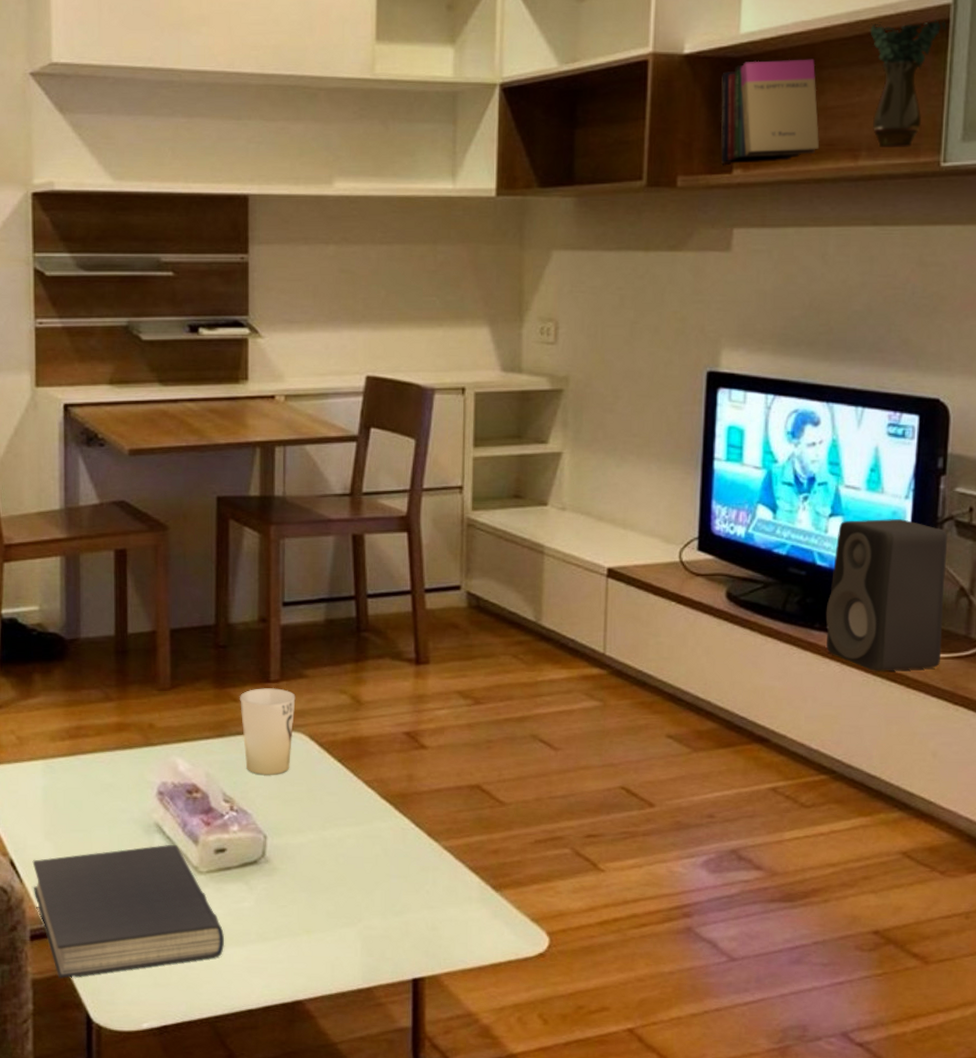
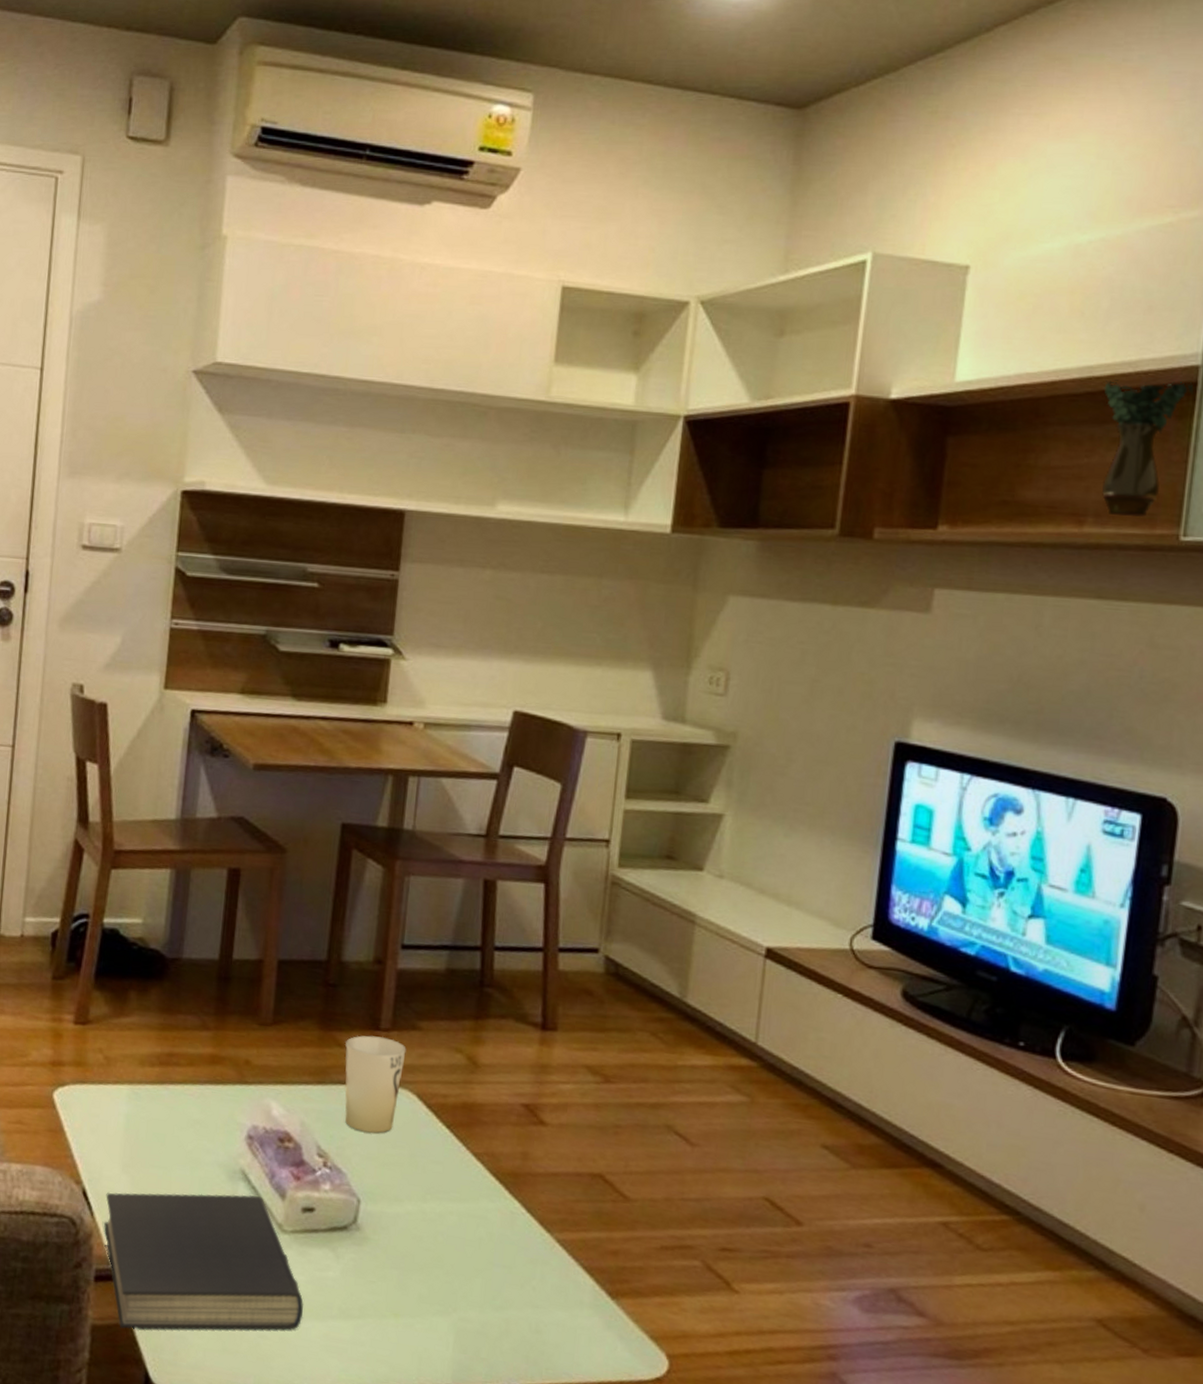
books: present [720,59,820,164] -> none [925,411,1040,521]
speaker: present [825,518,948,671] -> none [1017,925,1170,1107]

